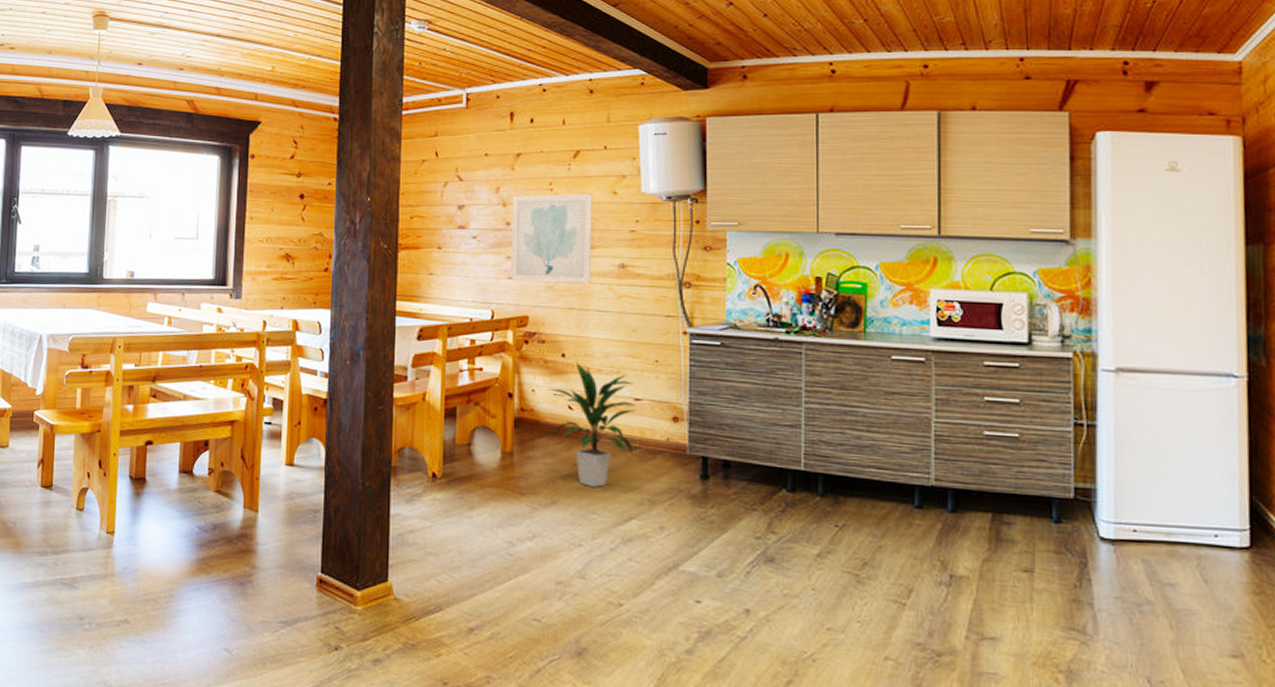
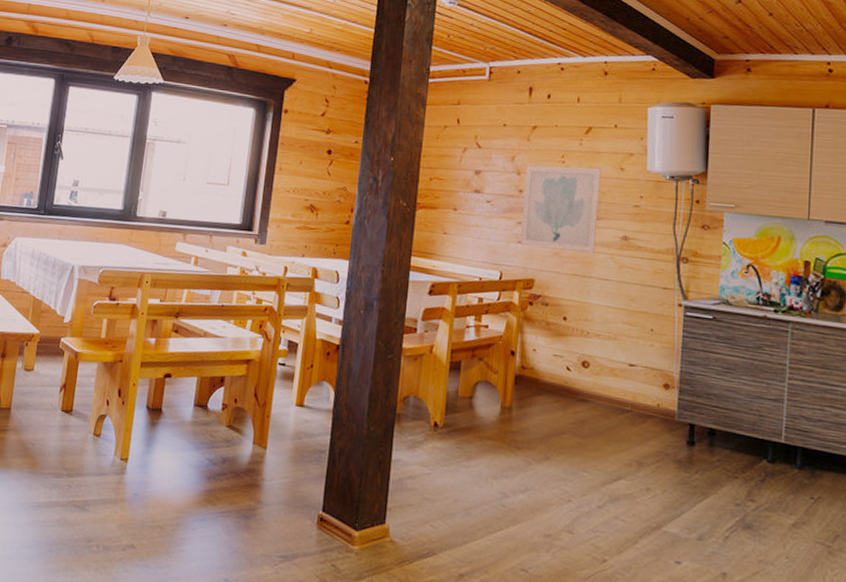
indoor plant: present [549,362,637,488] -> none [549,326,631,447]

